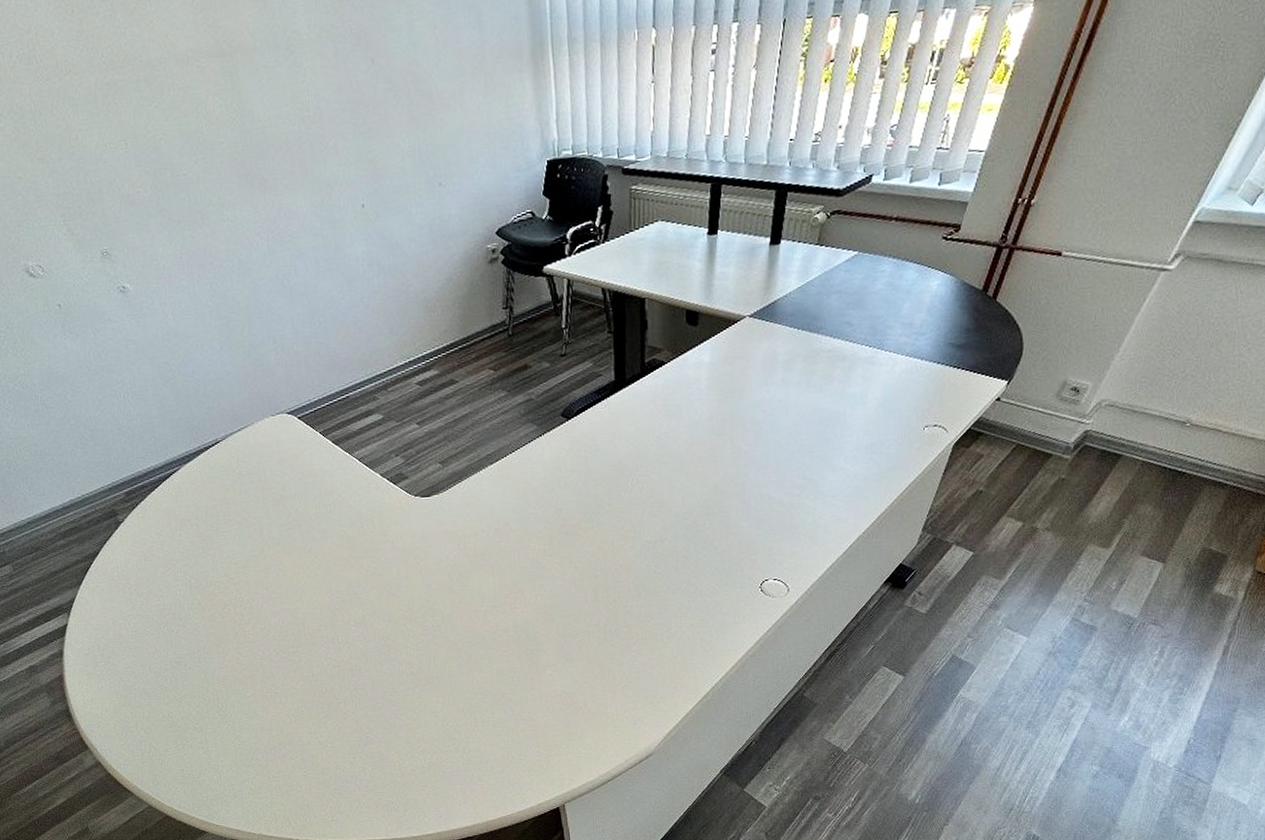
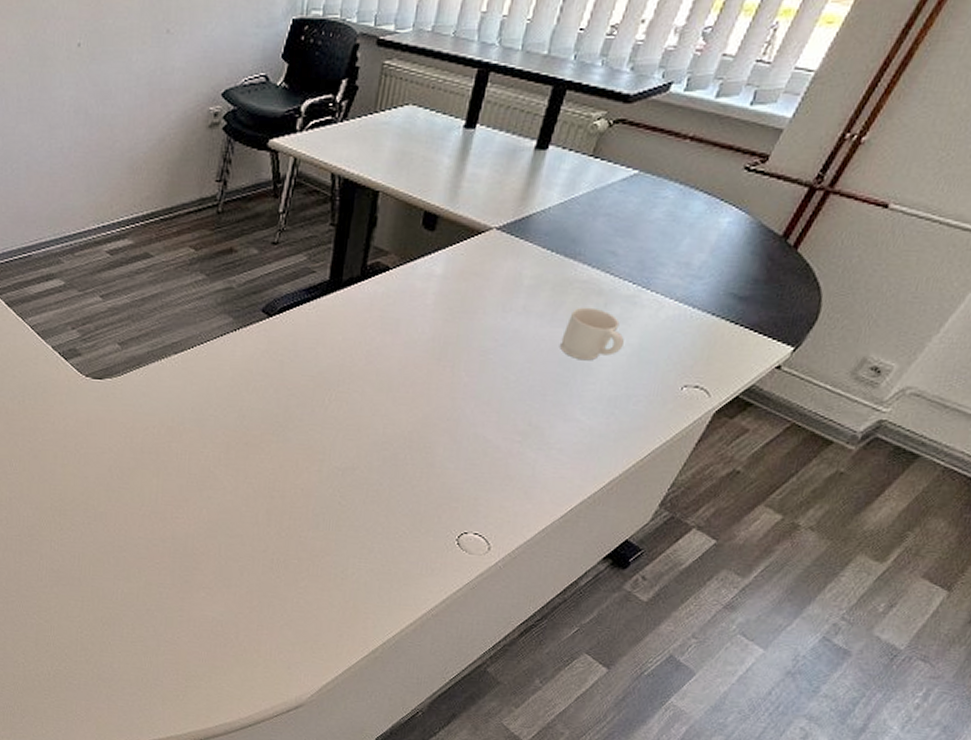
mug: none [818,371,870,418] -> present [560,307,624,361]

